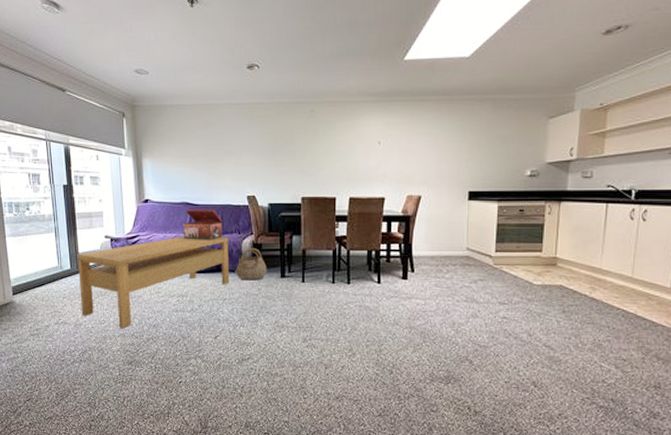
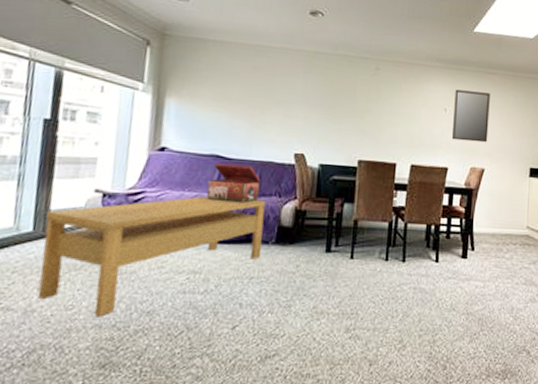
basket: present [236,248,267,281] -> none [270,215,310,255]
home mirror: none [386,121,424,171] -> present [451,89,490,143]

